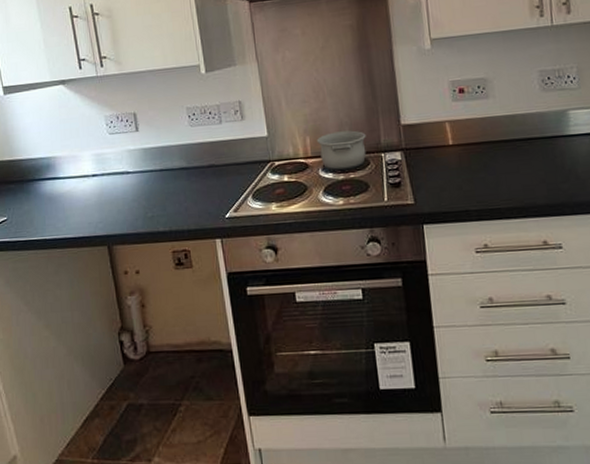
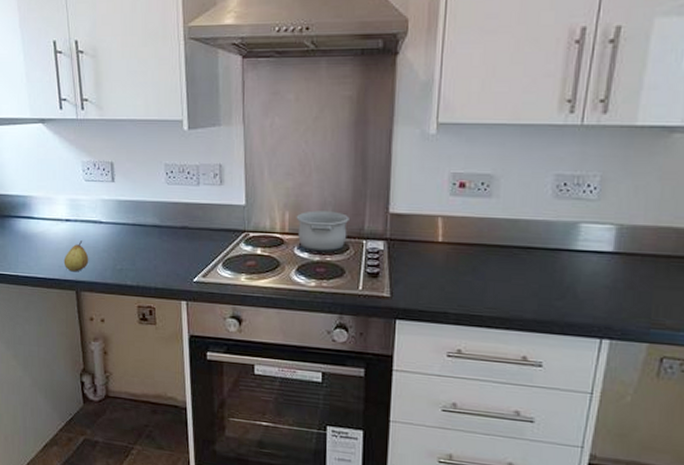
fruit: none [92,193,119,227] -> present [63,240,89,272]

